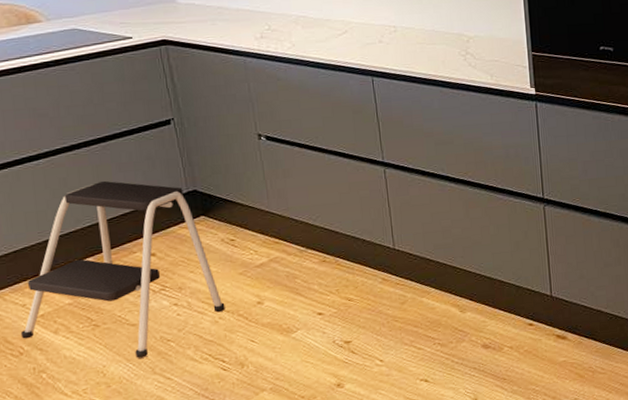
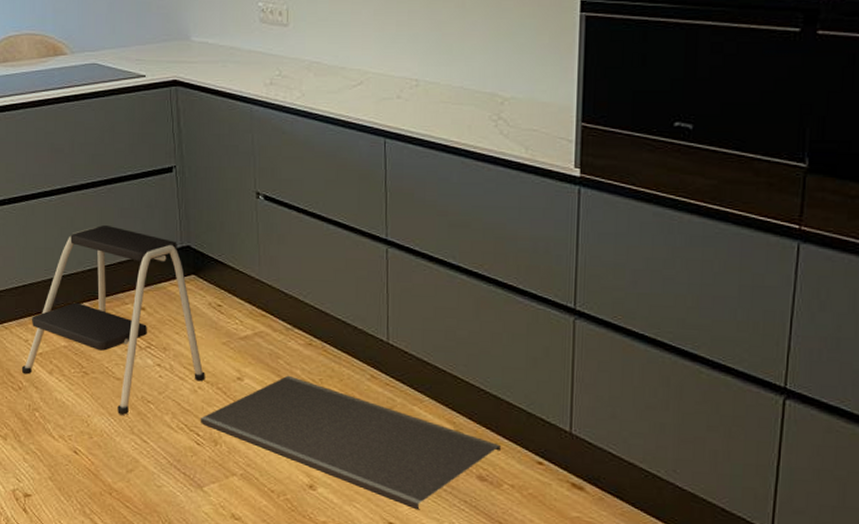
door mat: none [223,291,498,384] -> present [200,375,501,510]

